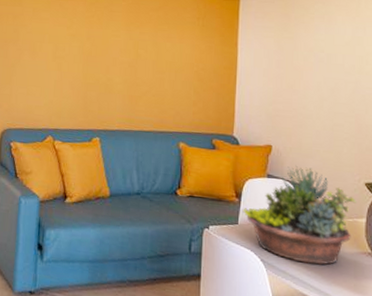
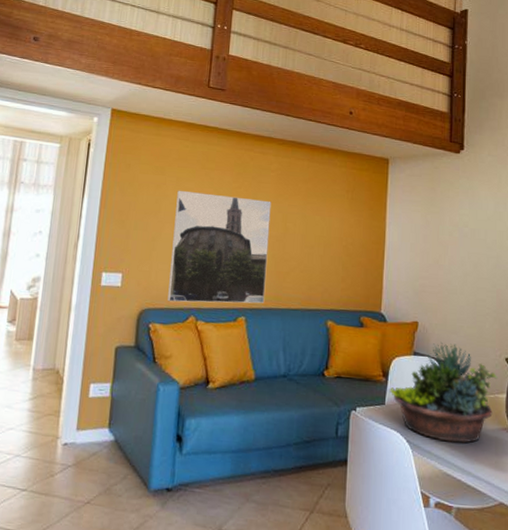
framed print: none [27,20,123,126] -> present [167,190,271,304]

